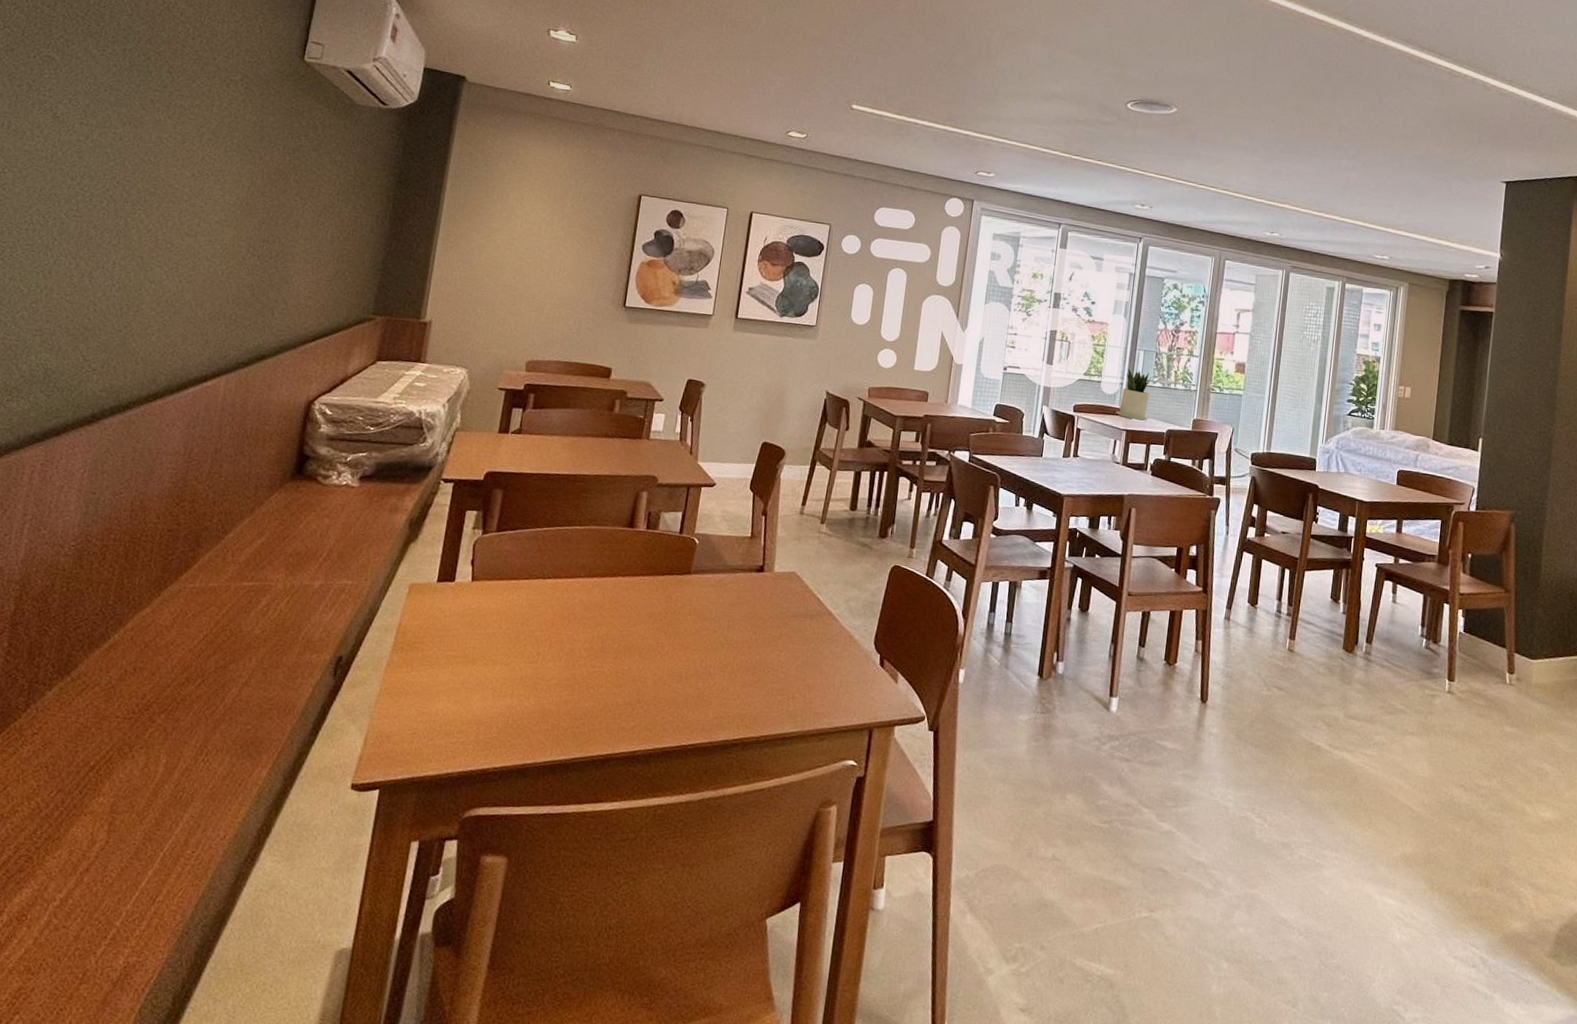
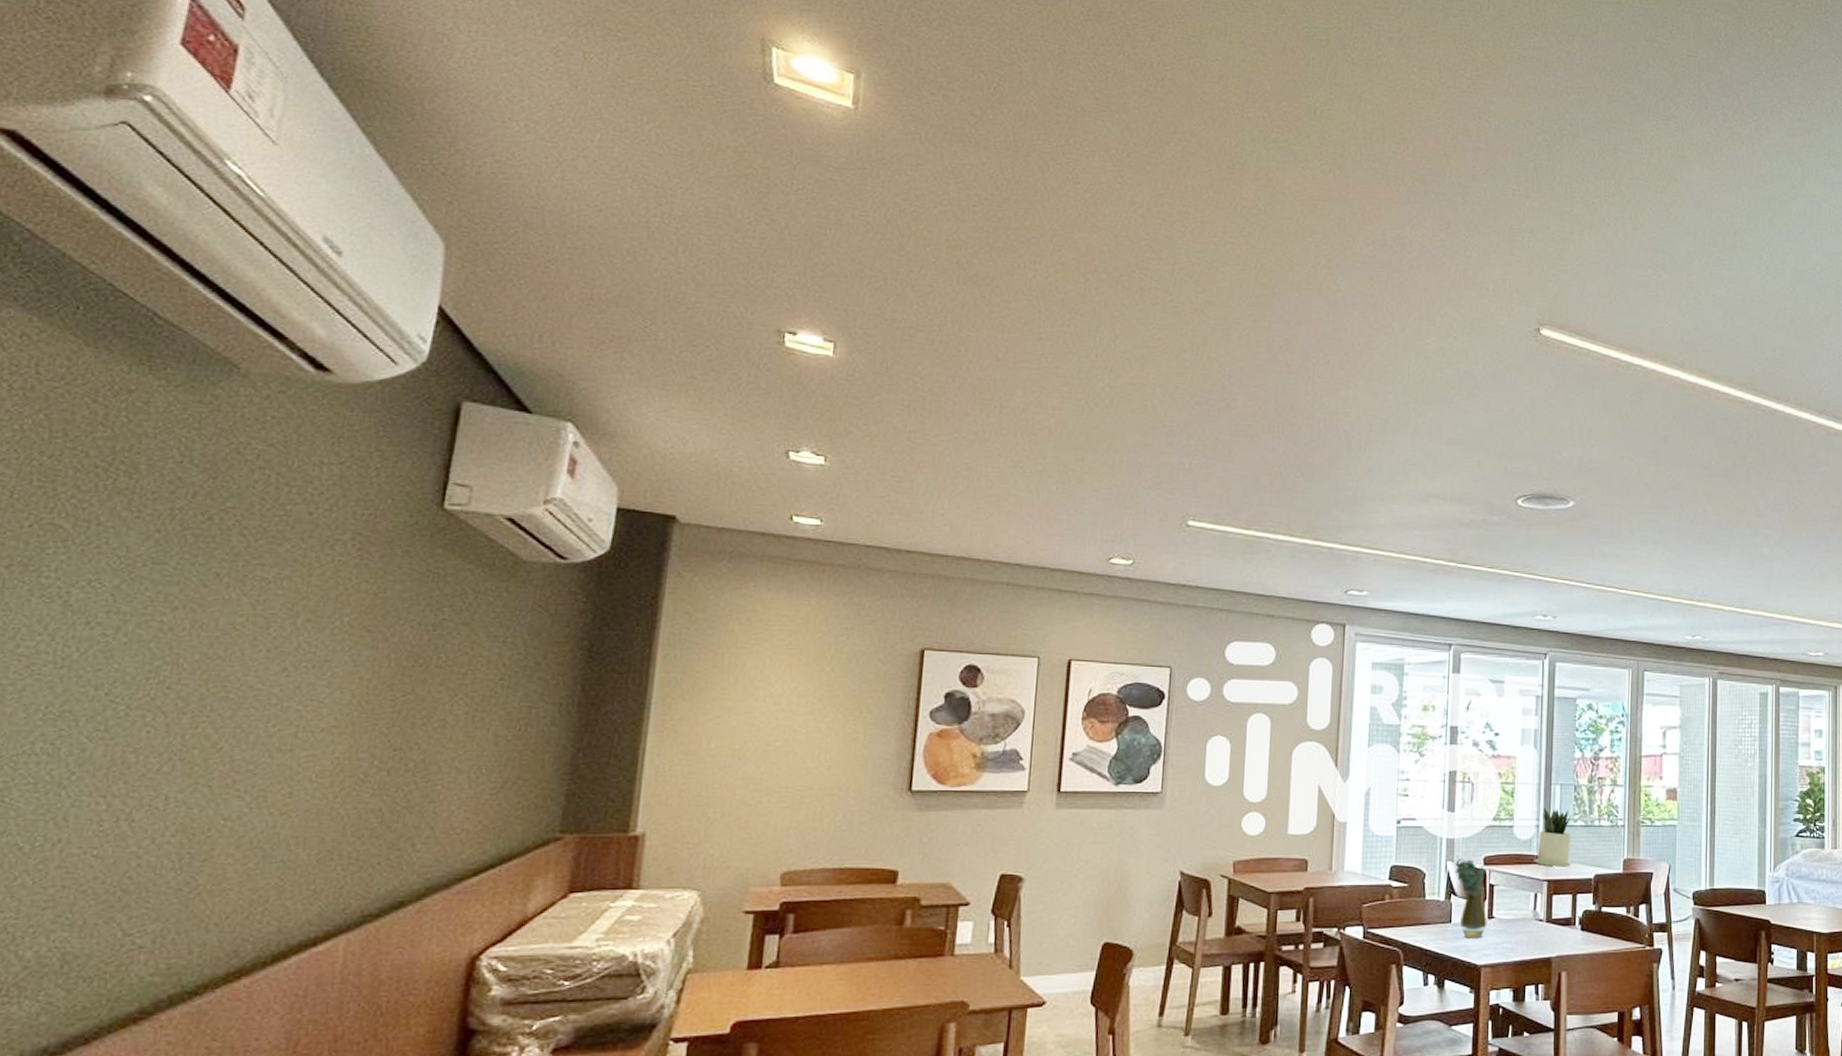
vase: none [1048,401,1074,473] -> present [1455,855,1487,939]

